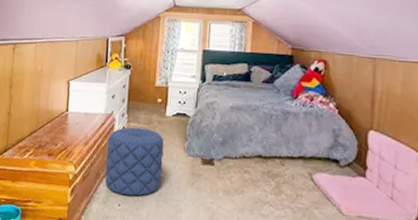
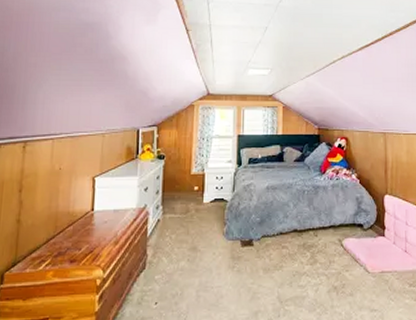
pouf: present [104,127,164,196] -> none [138,218,203,291]

